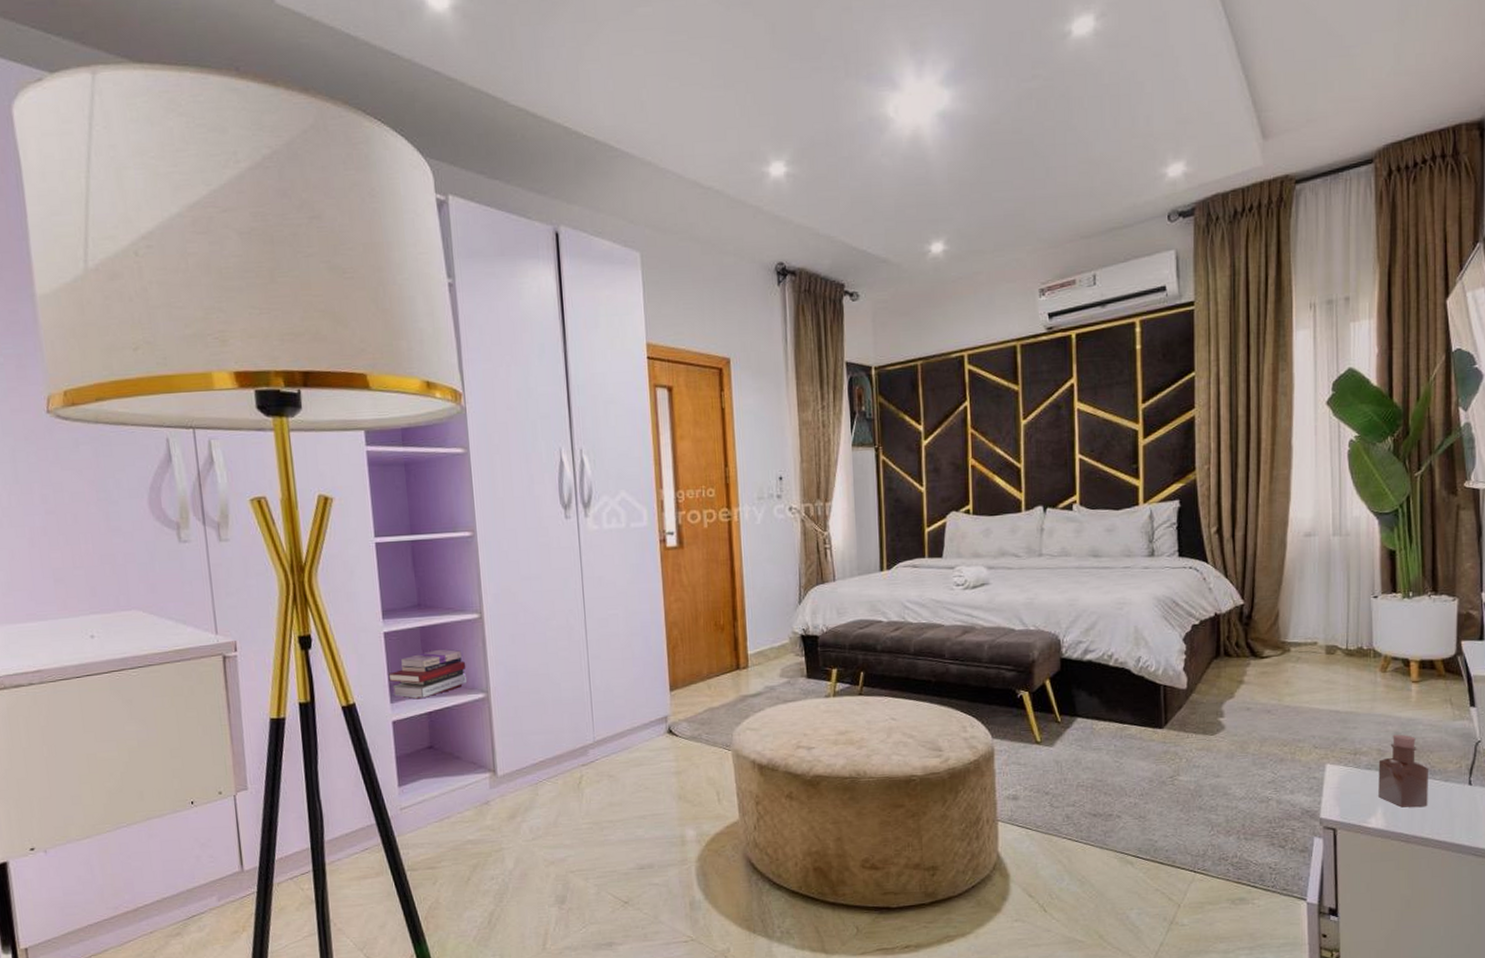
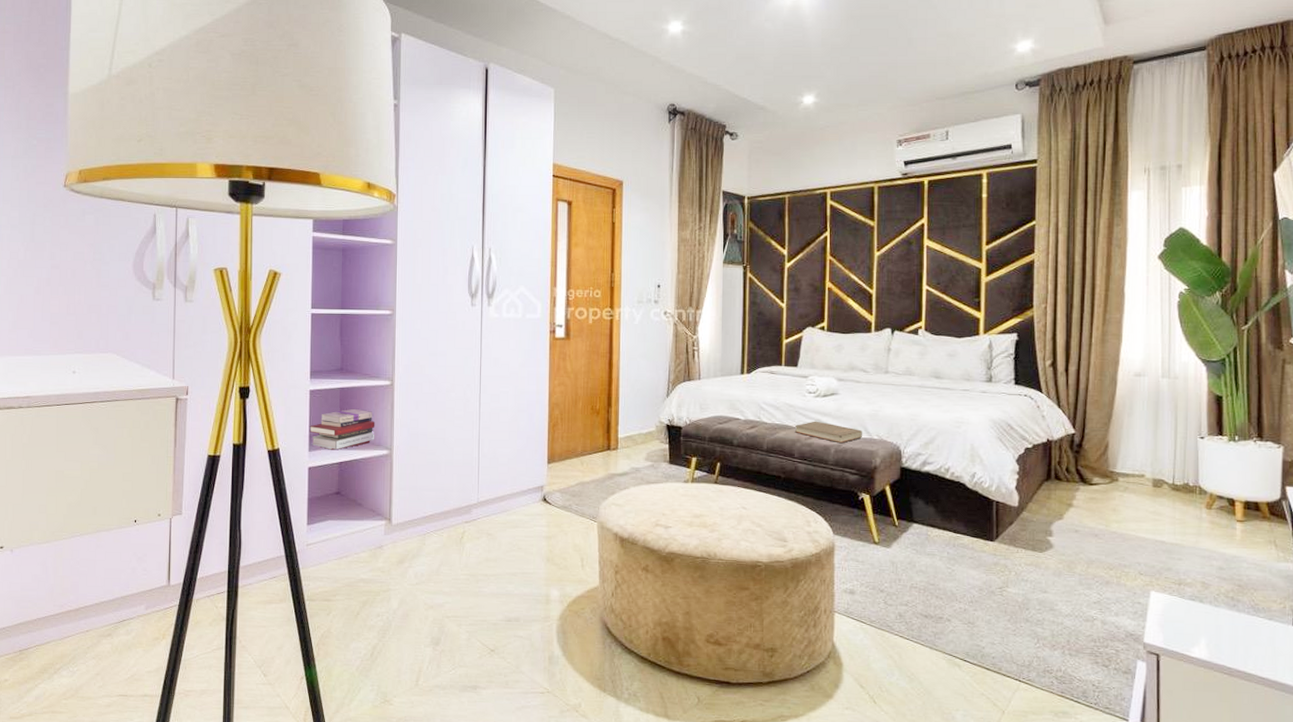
book: none [943,616,1017,639] -> present [794,421,862,444]
perfume bottle: present [1378,734,1428,808] -> none [1202,569,1252,643]

